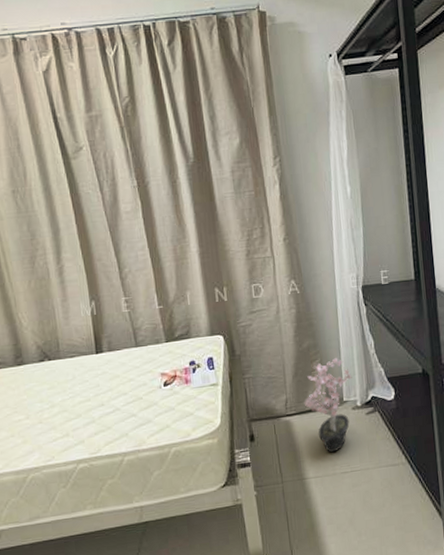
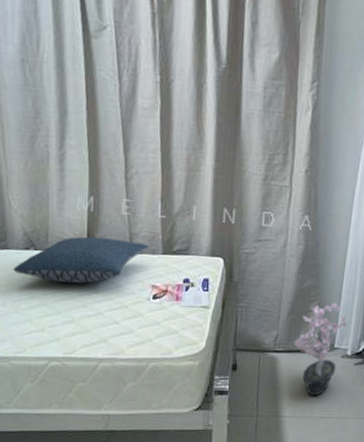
pillow: none [31,335,152,387] -> present [13,236,149,284]

